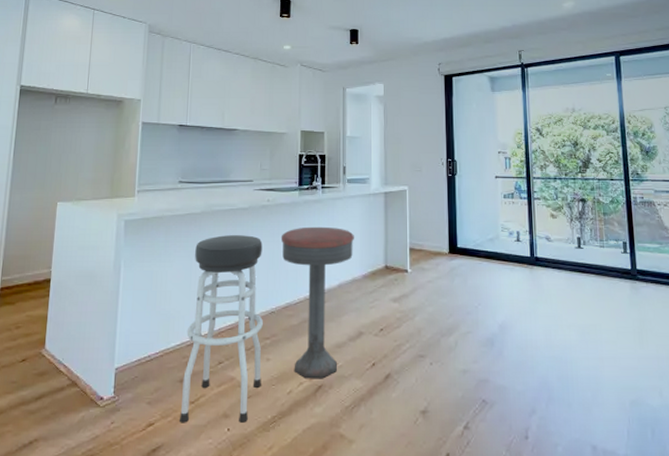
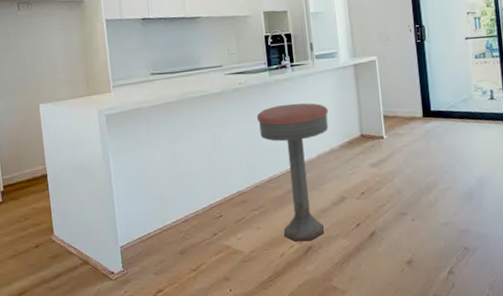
bar stool: present [180,235,263,423] -> none [176,118,255,288]

